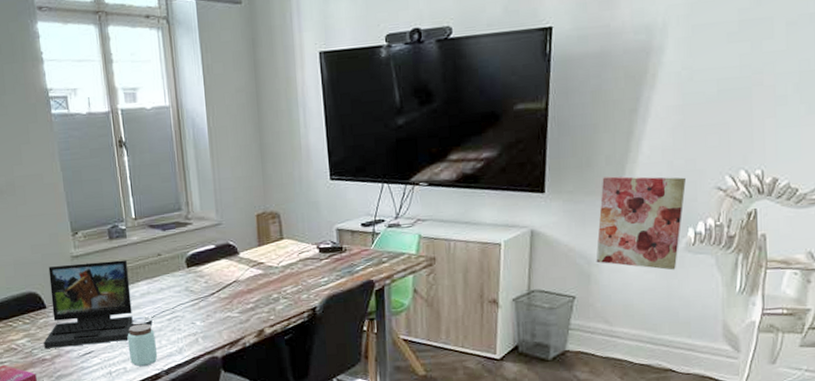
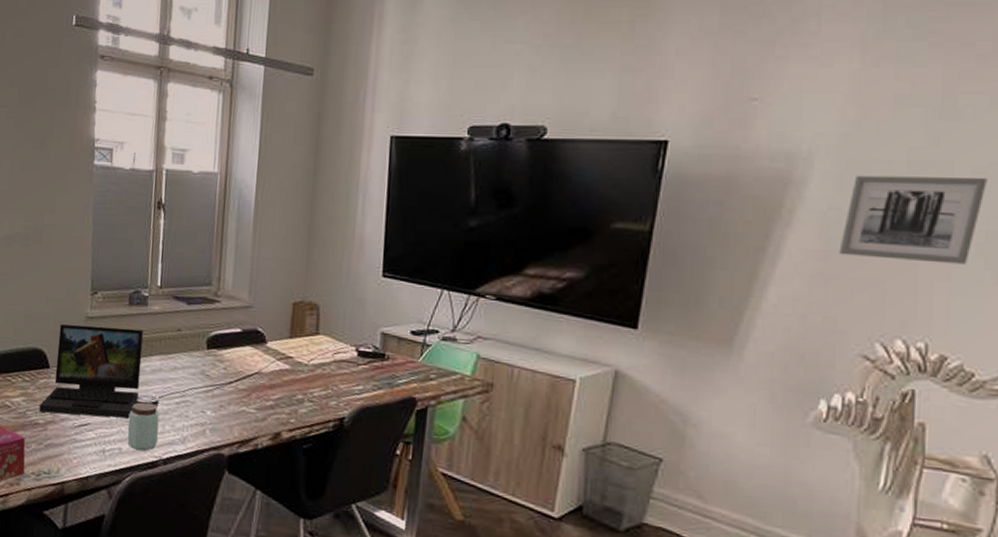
wall art: present [596,176,686,271] -> none [694,321,821,449]
wall art: none [693,27,798,107] -> present [839,175,987,265]

